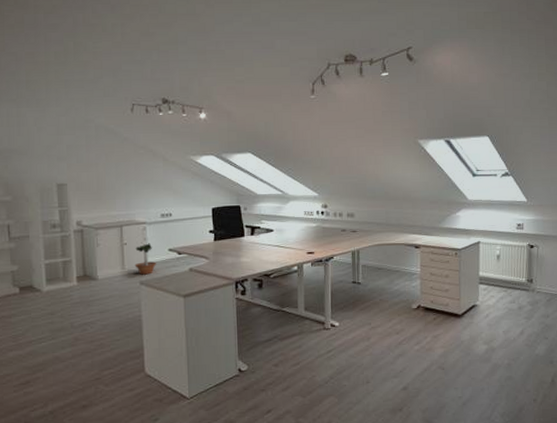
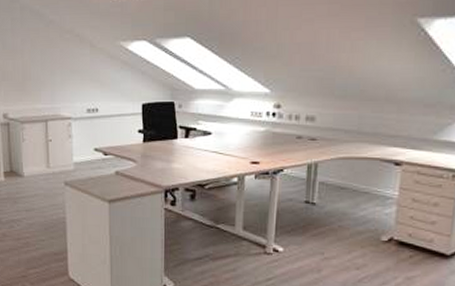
potted tree: present [135,242,157,275] -> none [59,139,82,175]

